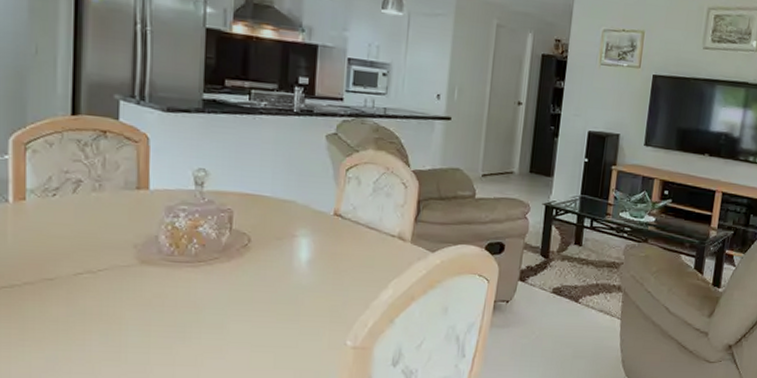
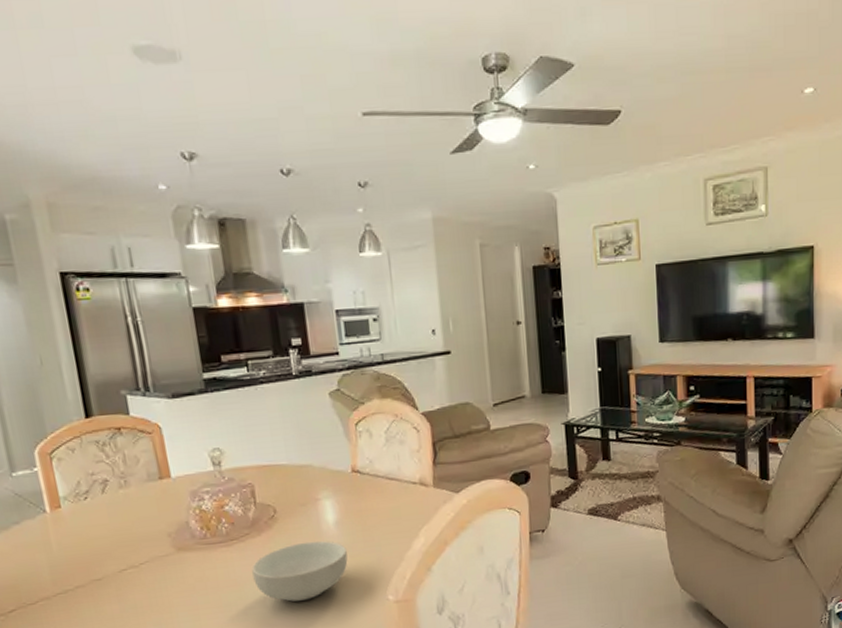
cereal bowl: none [214,275,314,333] -> present [252,540,348,602]

